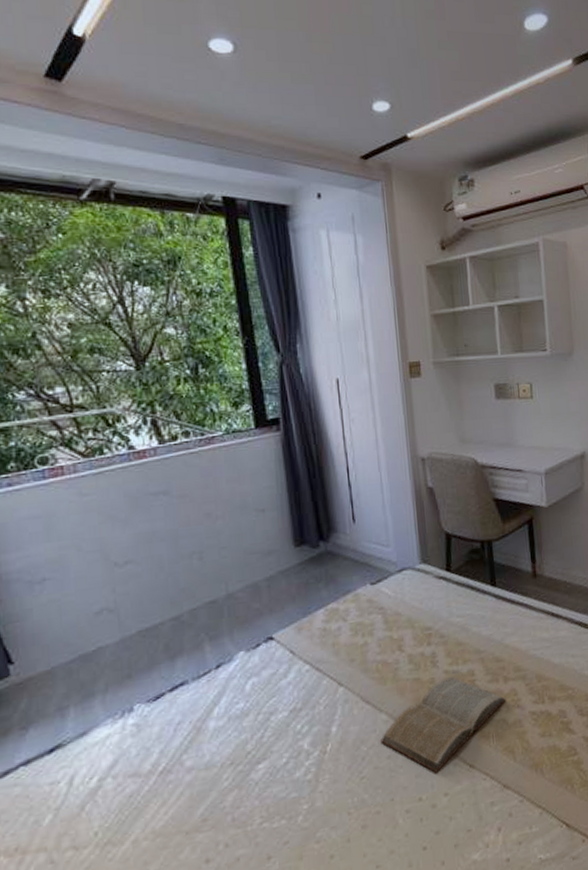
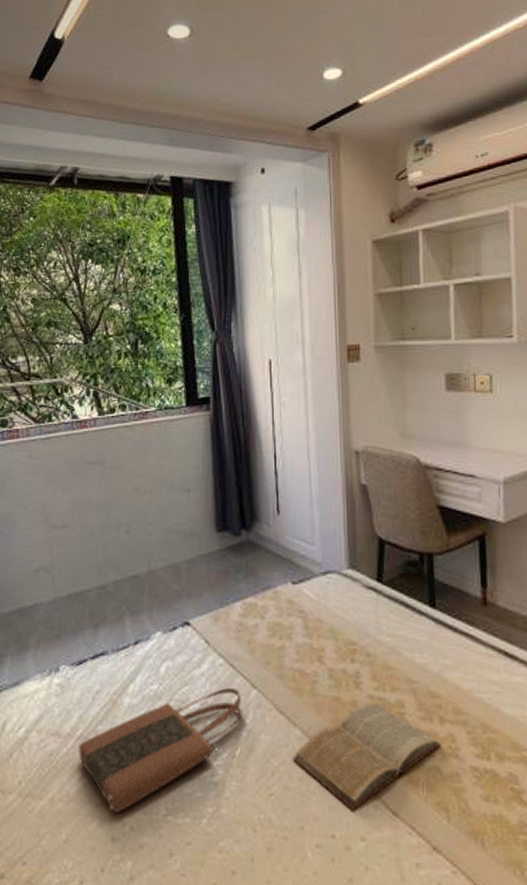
tote bag: none [162,690,331,835] -> present [79,688,243,812]

